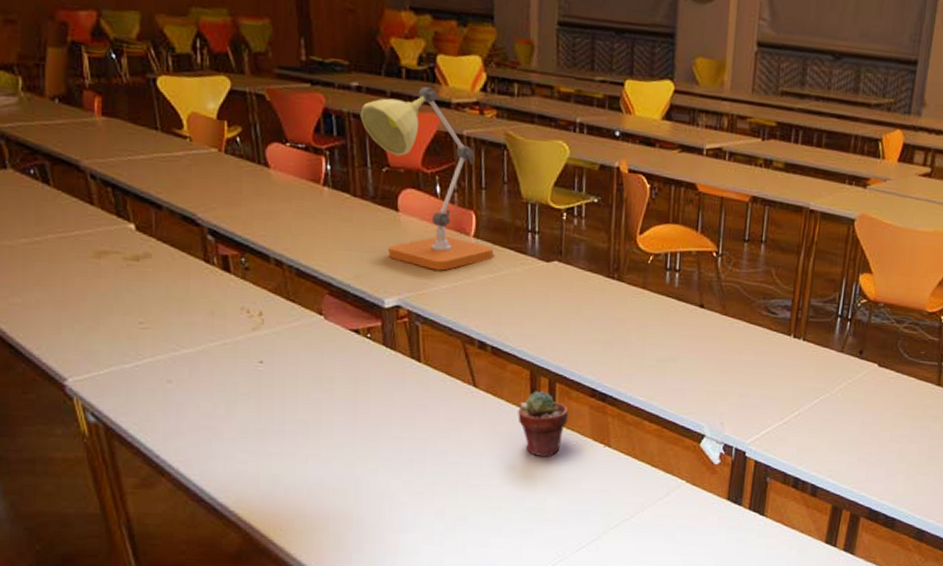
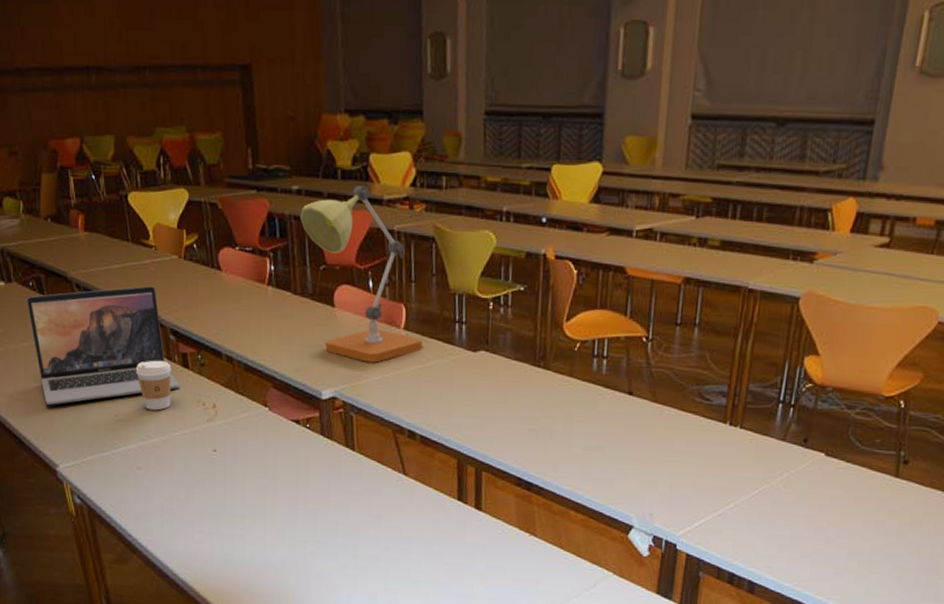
laptop: none [27,180,220,310] -> present [27,286,180,405]
coffee cup: none [165,262,209,318] -> present [135,360,171,411]
potted succulent: present [518,391,569,458] -> none [445,479,495,546]

